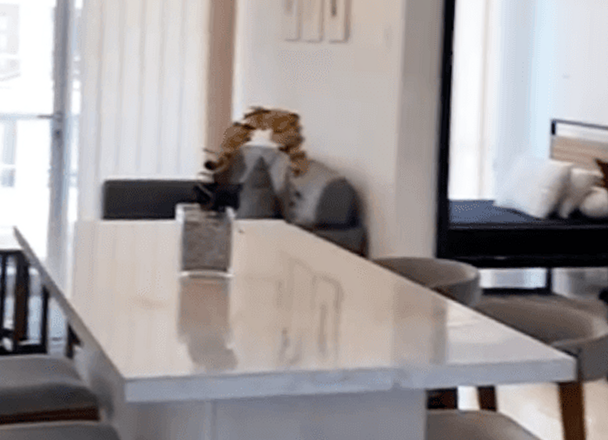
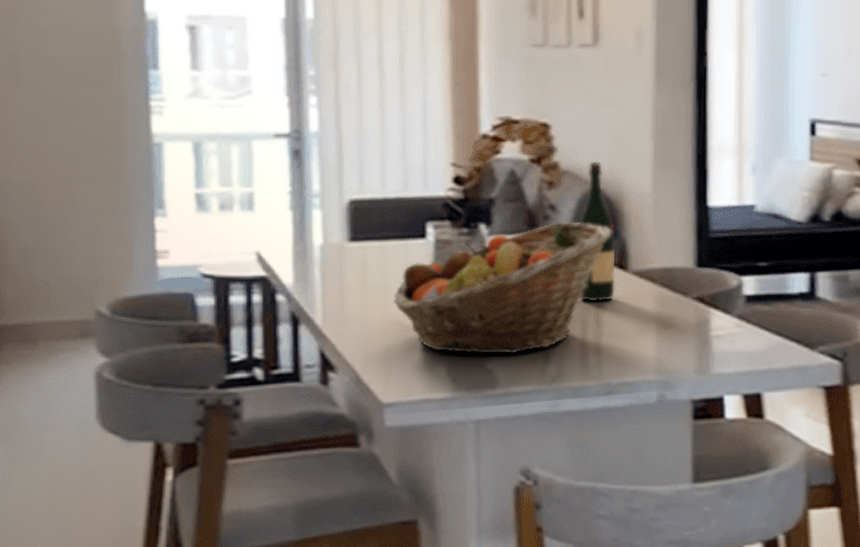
fruit basket: none [141,208,354,336] -> present [393,221,611,354]
wine bottle: none [320,151,357,288] -> present [578,160,616,302]

